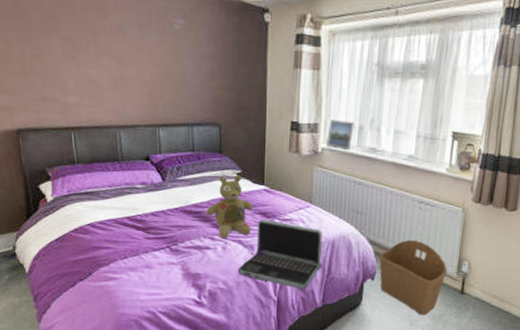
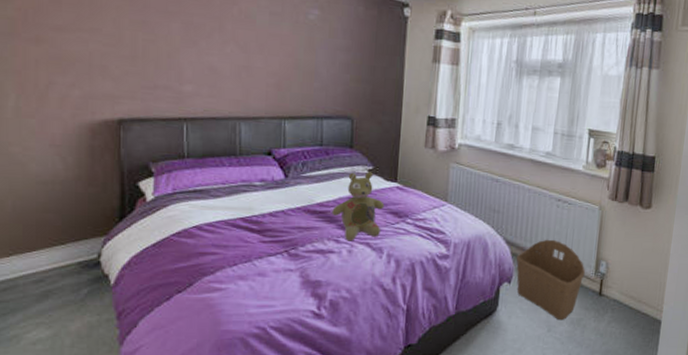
laptop: present [238,219,323,290] -> none [364,218,458,296]
picture frame: present [326,120,354,151] -> none [463,115,493,147]

